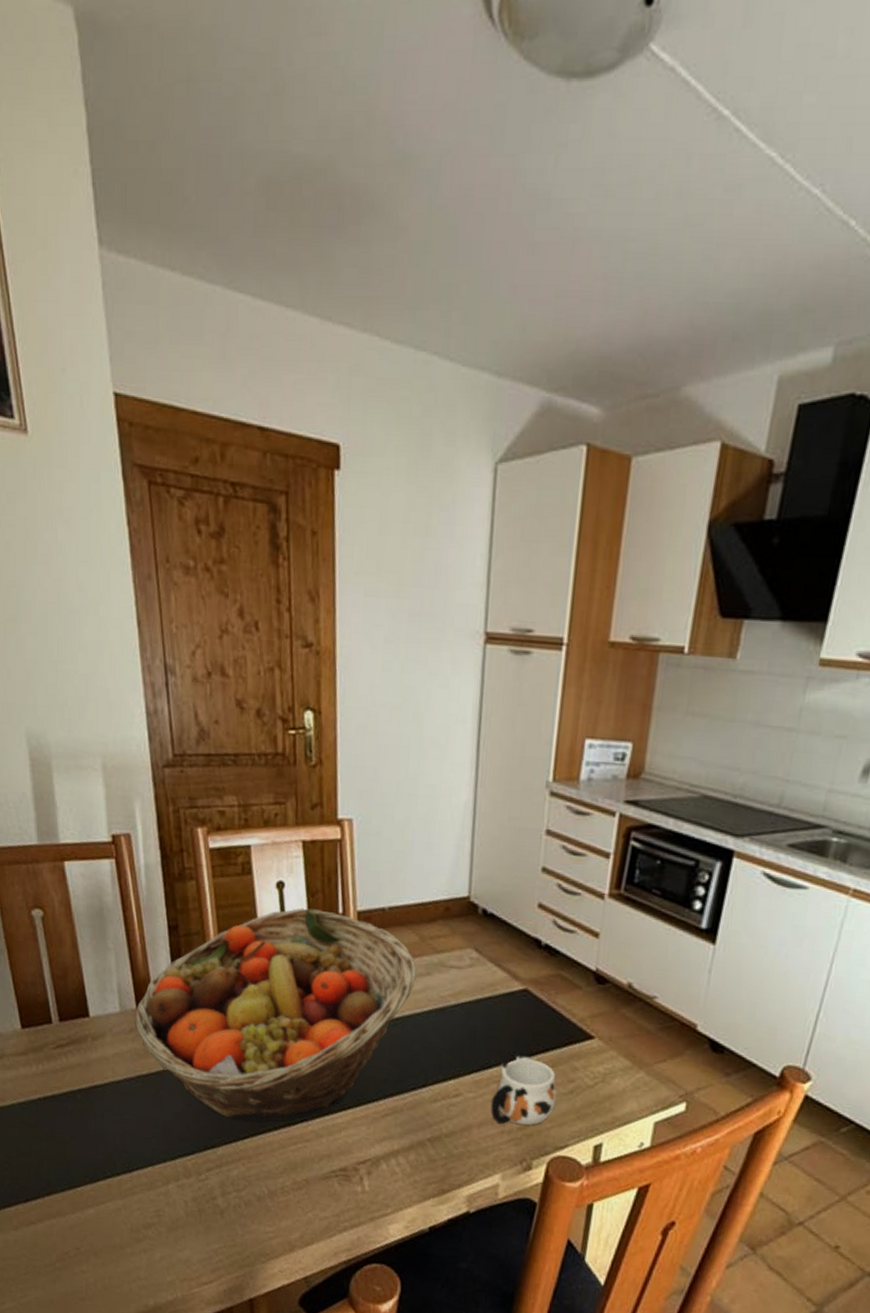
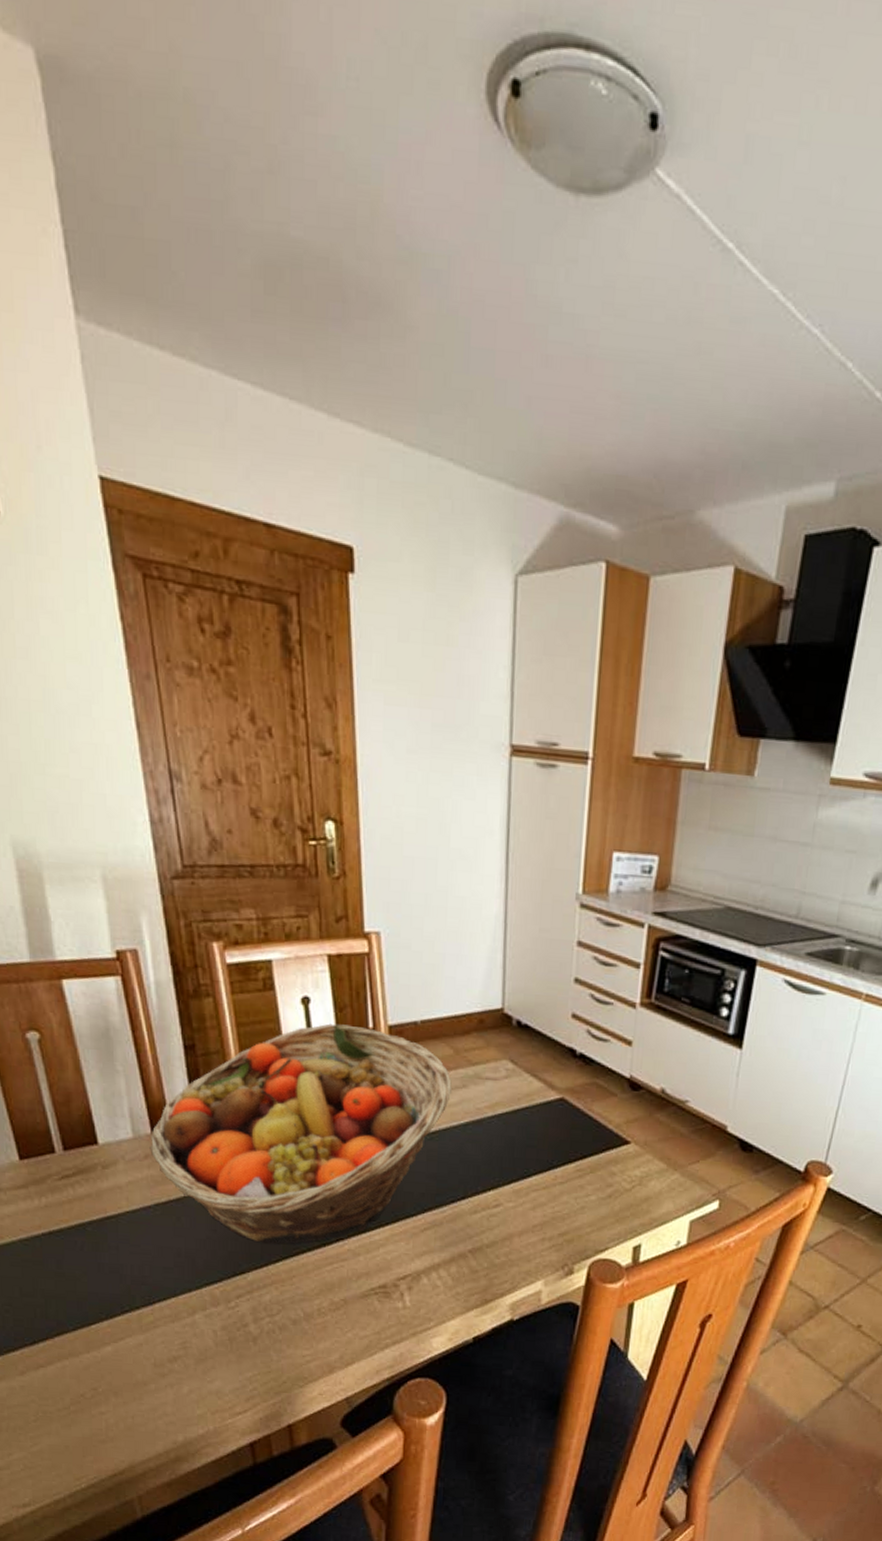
mug: present [490,1050,557,1126] -> none [531,1158,596,1231]

